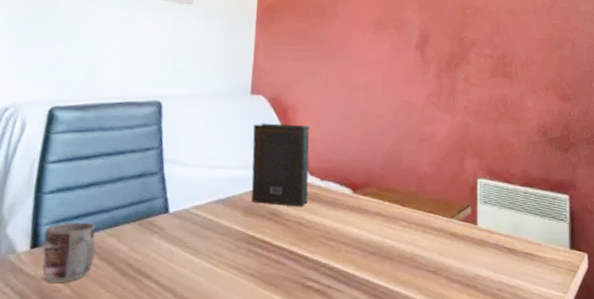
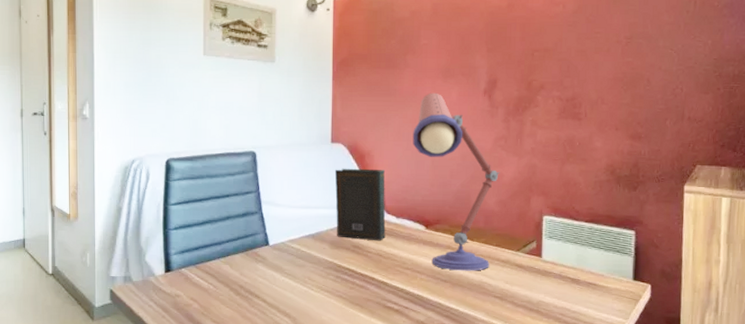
mug: present [42,222,97,282] -> none [173,252,215,299]
desk lamp: none [341,44,433,241] -> present [413,92,500,271]

